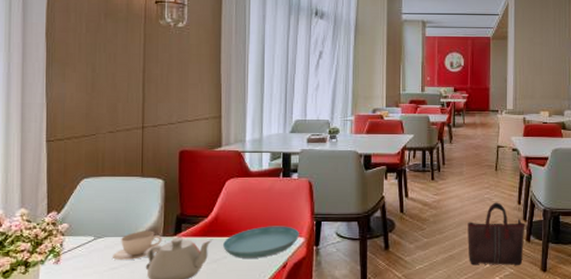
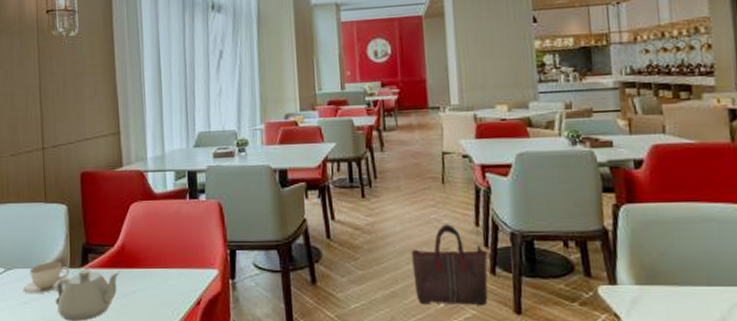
saucer: present [222,226,300,258] -> none [131,255,213,293]

